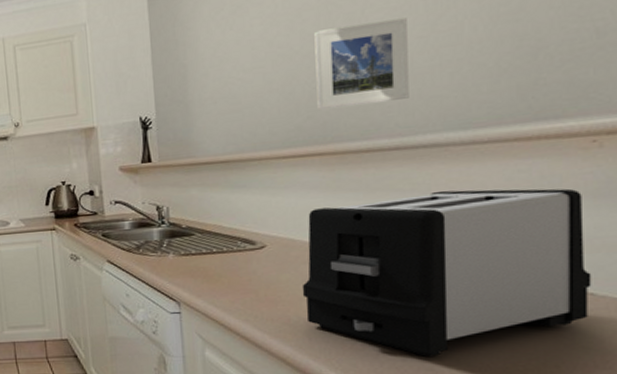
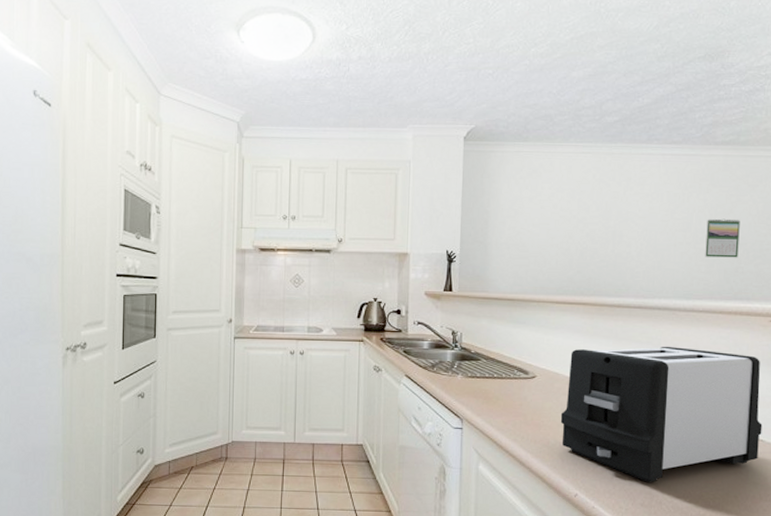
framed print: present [314,17,409,109] -> none [586,202,655,268]
calendar: none [485,16,537,73] -> present [705,218,740,258]

